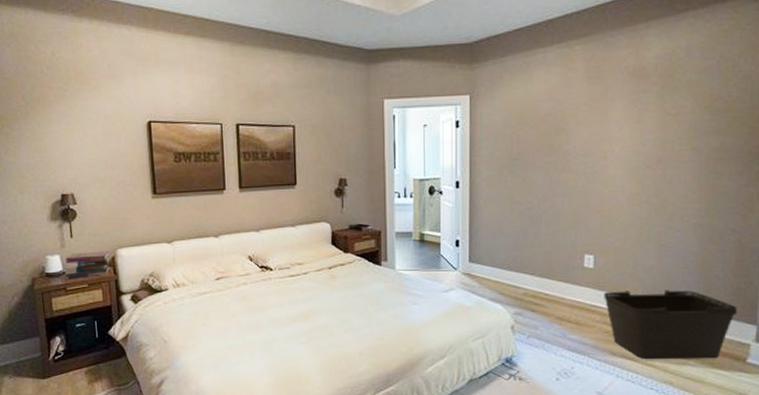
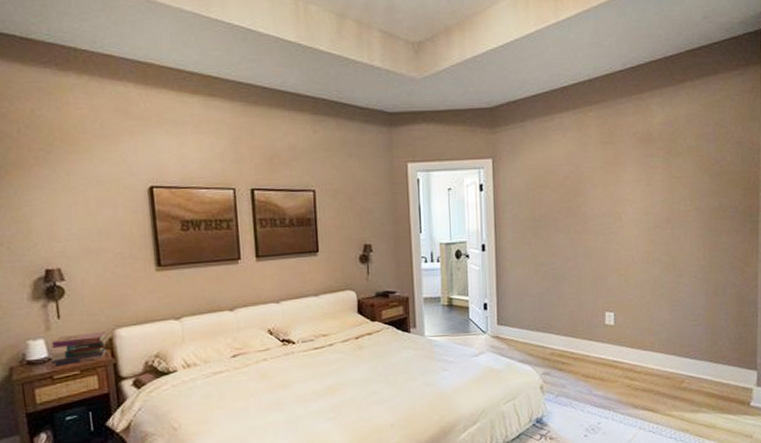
bicycle basket: present [604,290,738,359] -> none [624,342,741,410]

